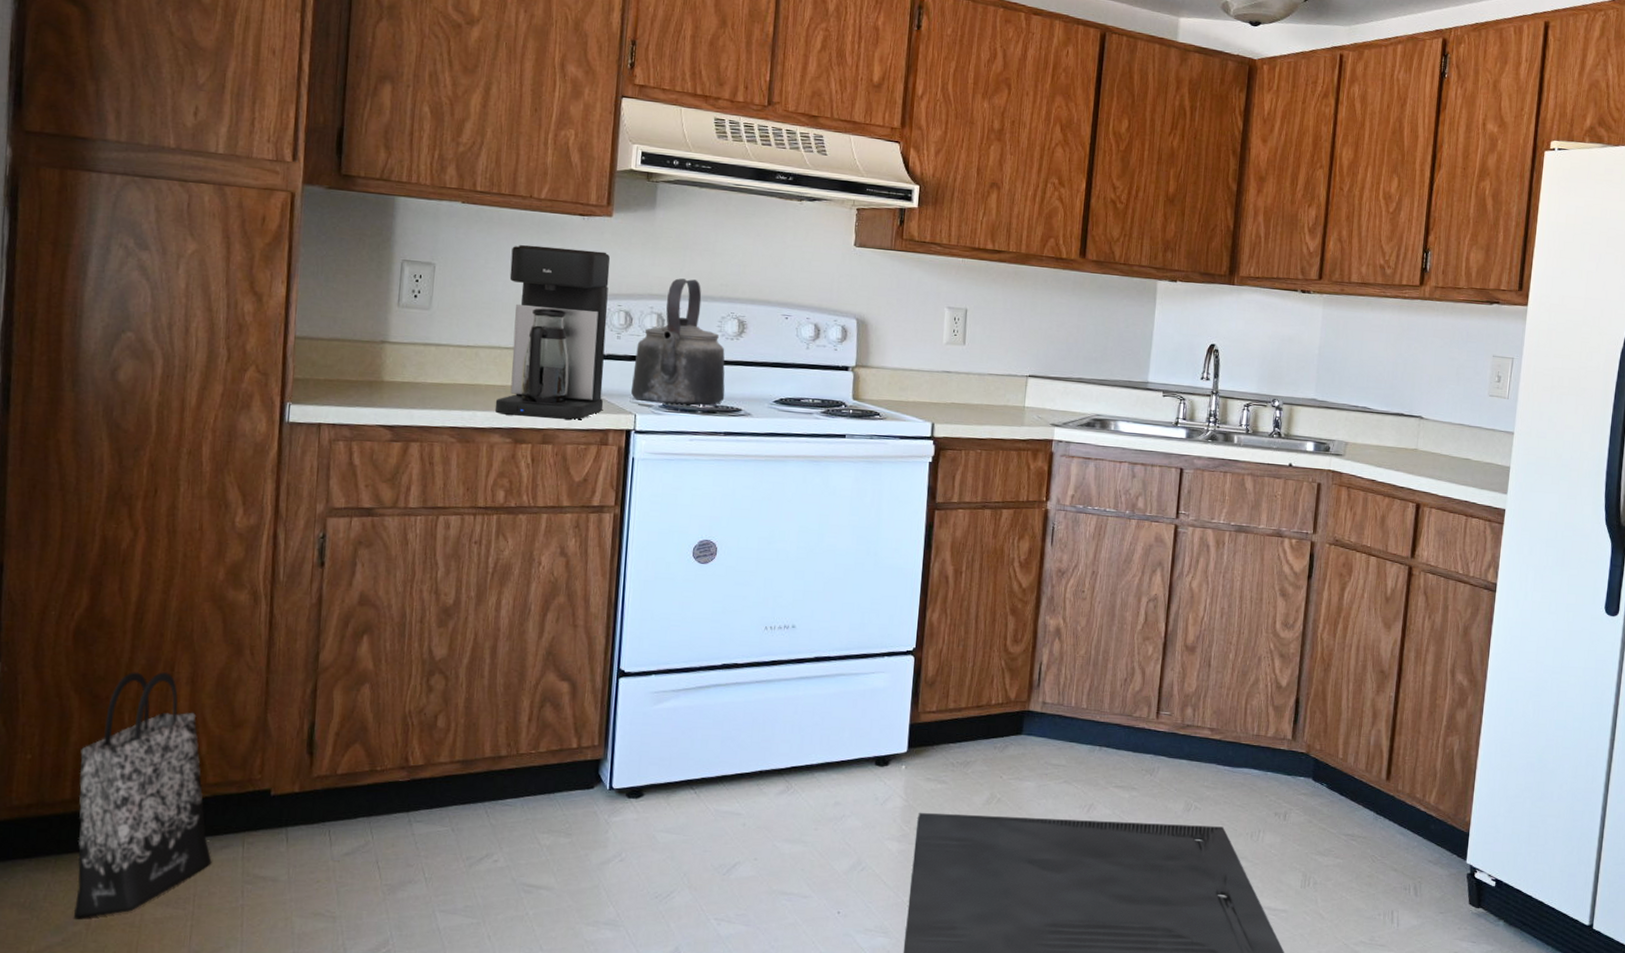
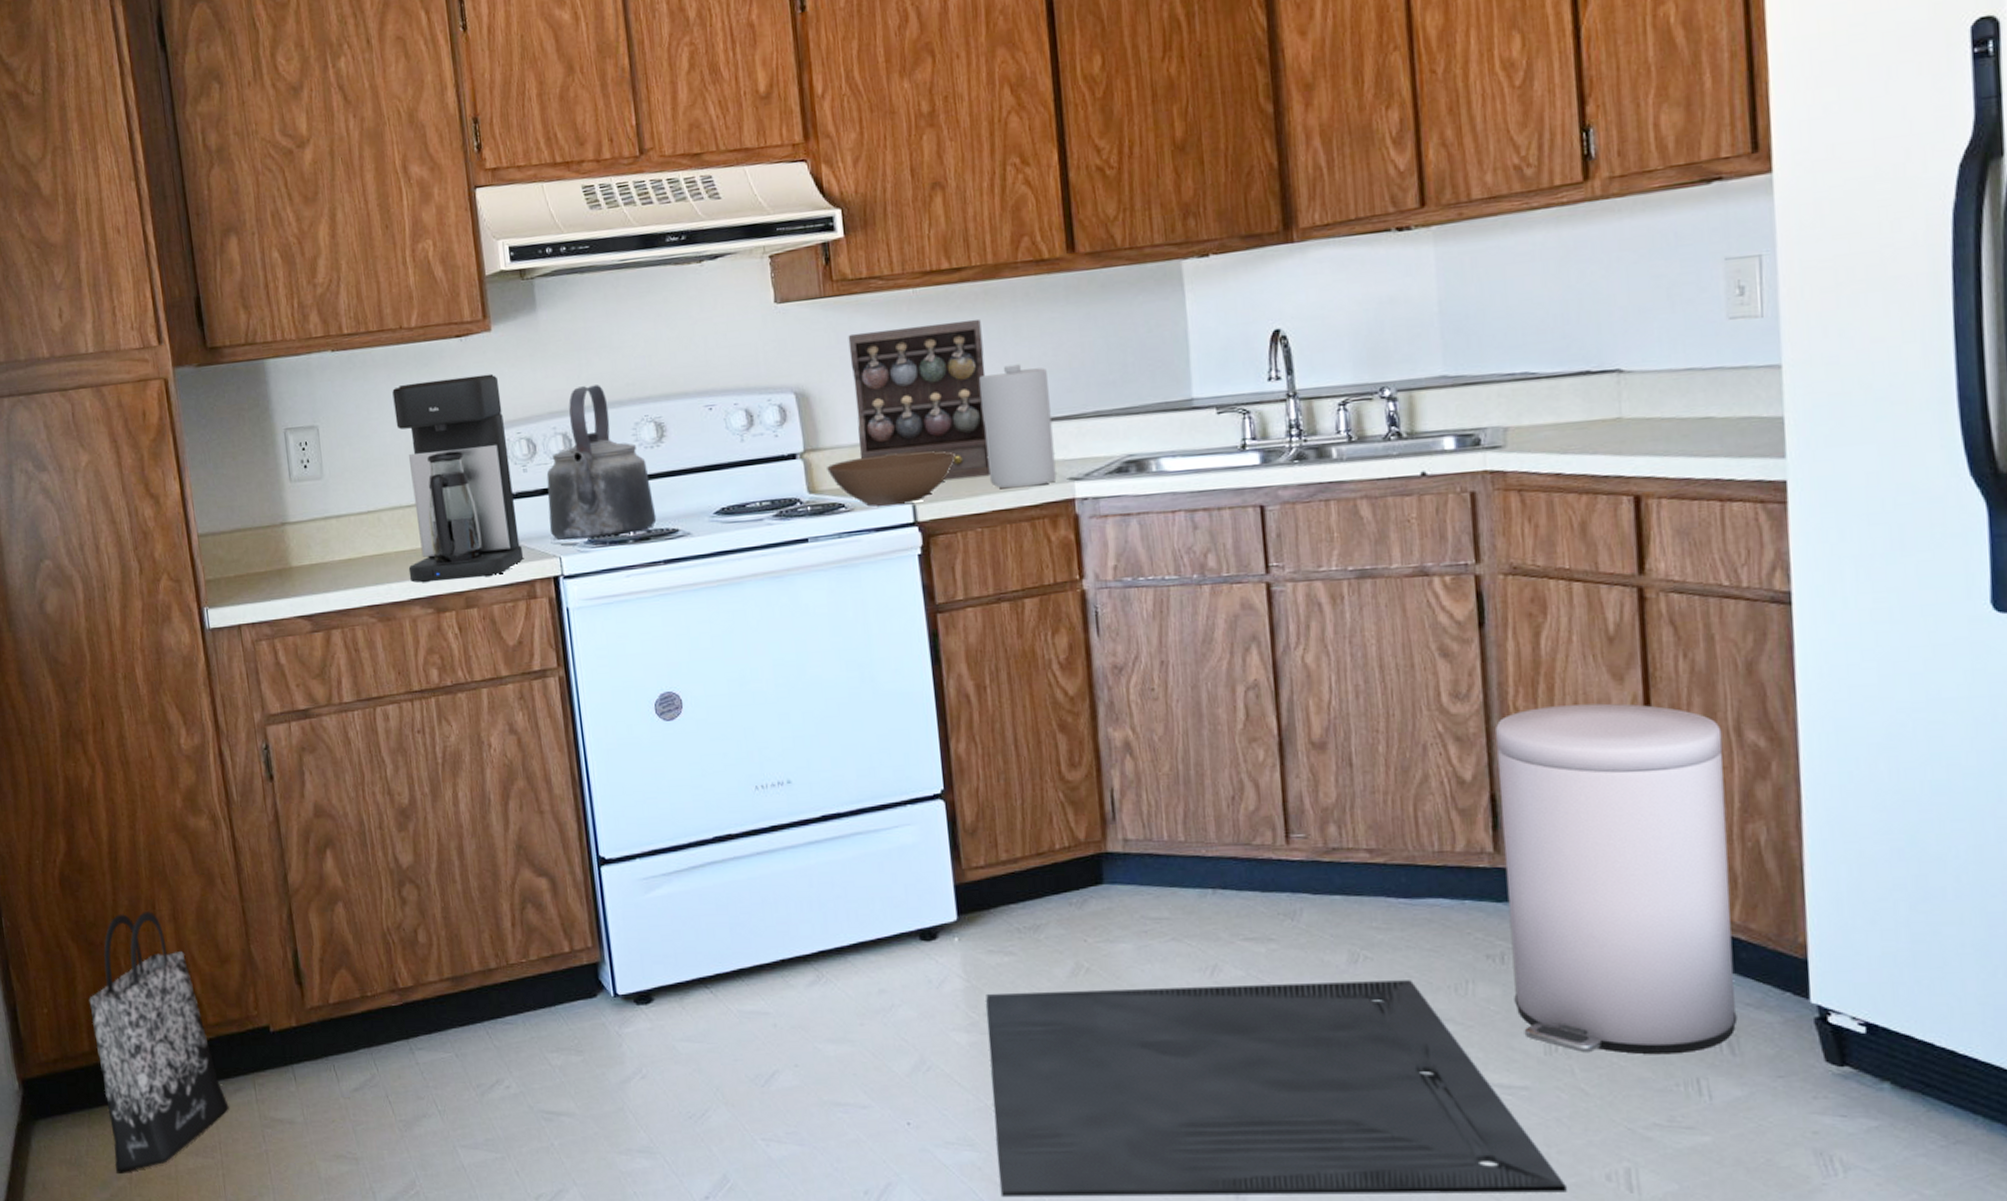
bowl: none [871,379,972,422] -> present [827,450,957,507]
spice rack: none [898,282,1008,411] -> present [848,319,990,480]
paper towel holder: none [993,331,1050,426] -> present [979,364,1057,489]
pedal bin: none [1287,640,1443,893] -> present [1496,703,1738,1055]

